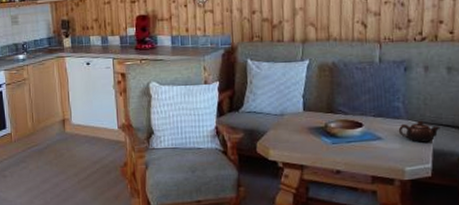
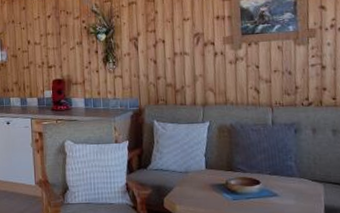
teapot: present [398,120,440,143] -> none [292,178,330,199]

